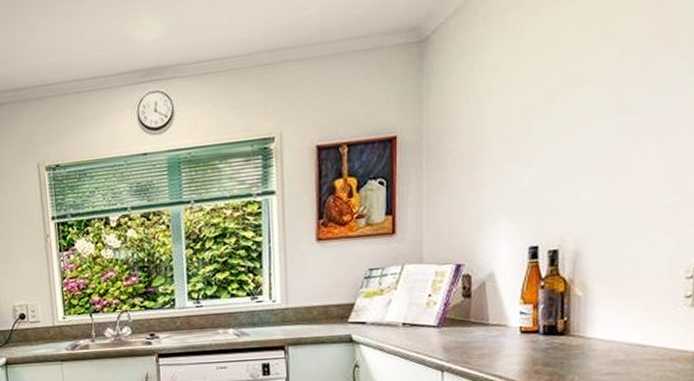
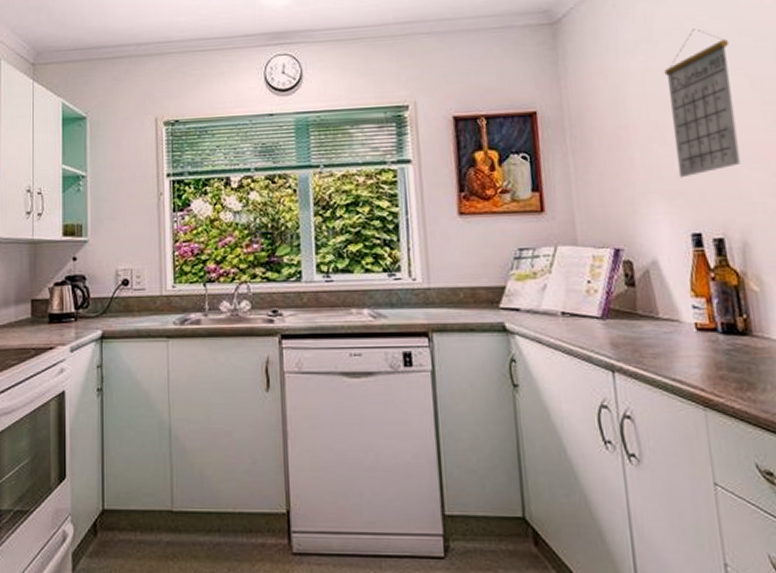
calendar: none [525,38,596,195] -> present [664,29,741,178]

